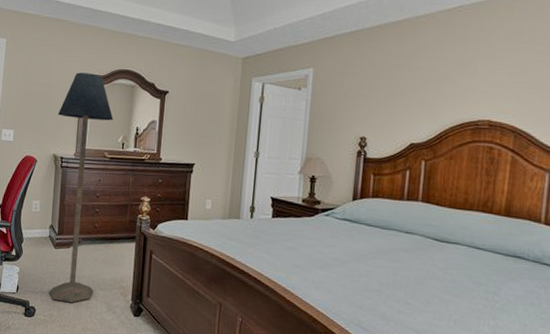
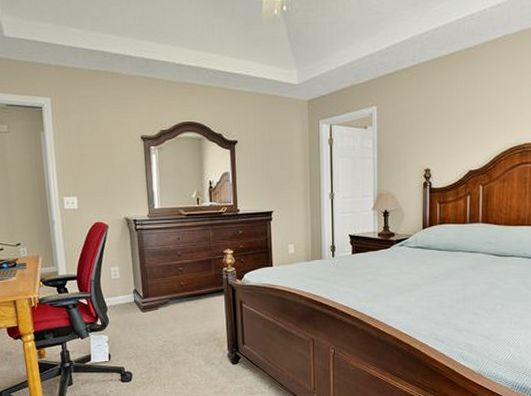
floor lamp: present [49,72,113,303] -> none [123,128,189,361]

